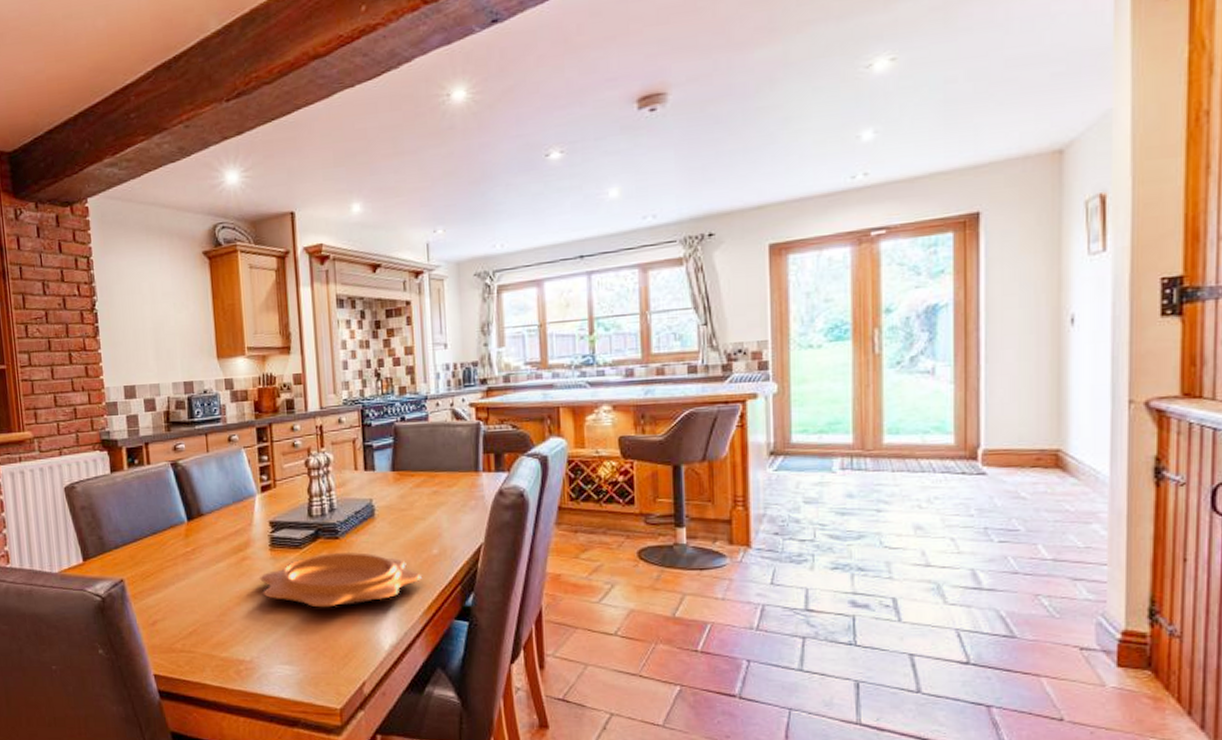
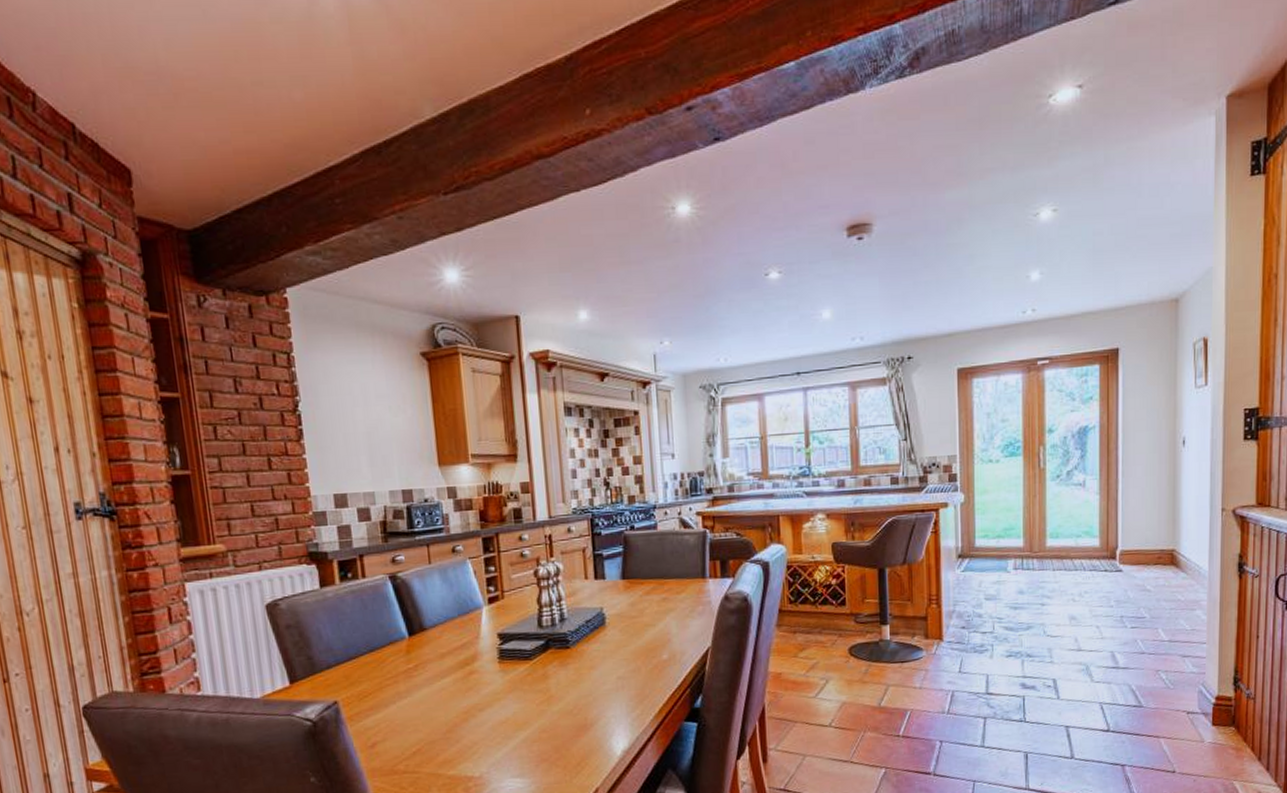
decorative bowl: present [260,551,422,608] -> none [488,660,652,718]

